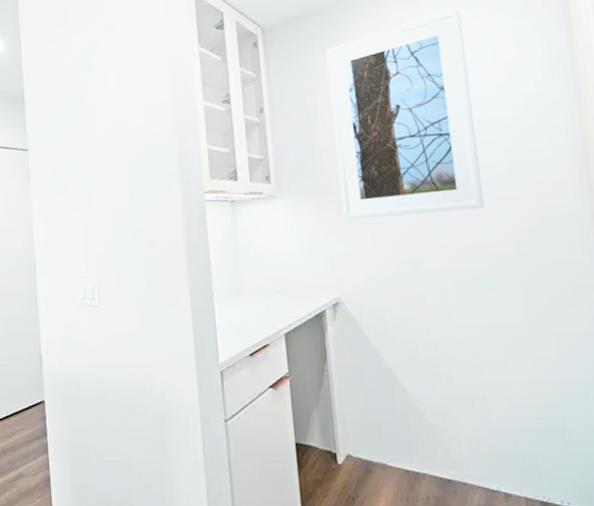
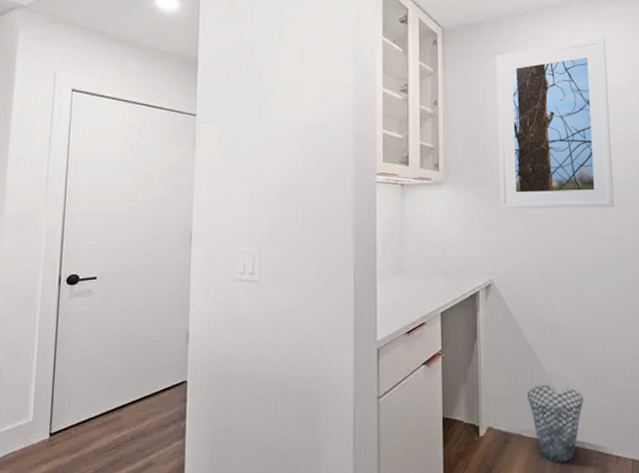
waste basket: none [390,411,459,497] -> present [527,384,584,463]

